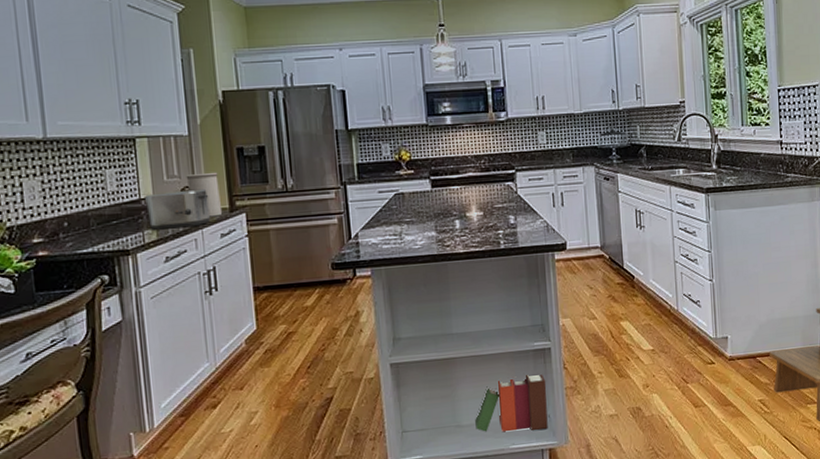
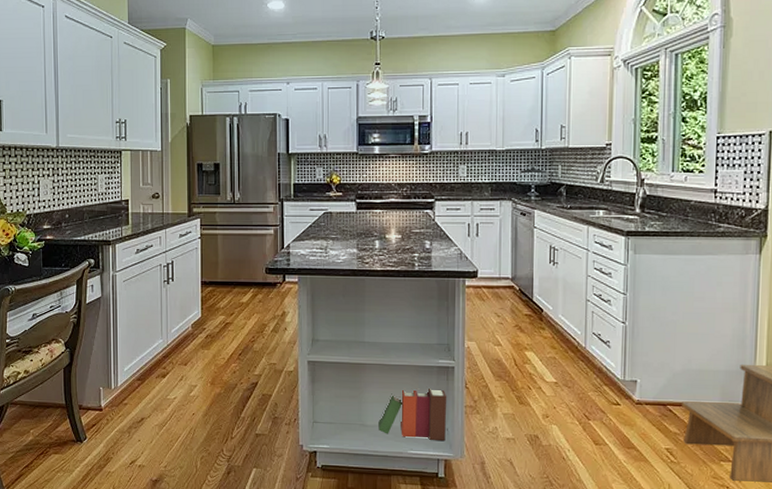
toaster: present [144,188,210,230] -> none [124,195,173,227]
canister: present [186,172,223,217] -> none [156,182,183,220]

